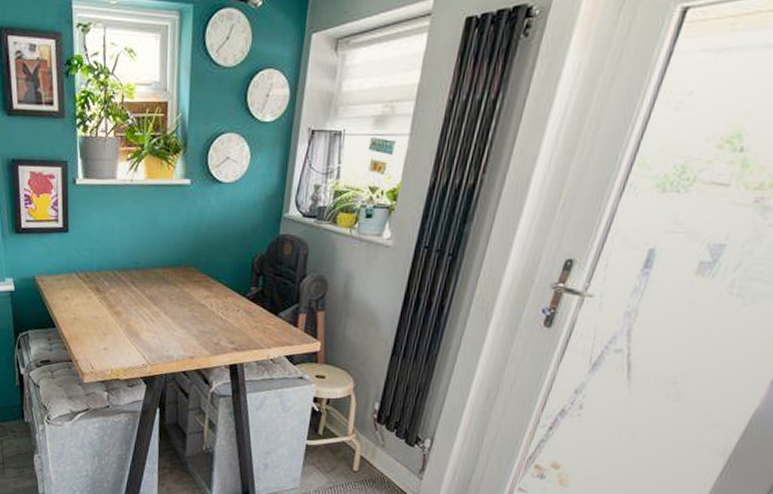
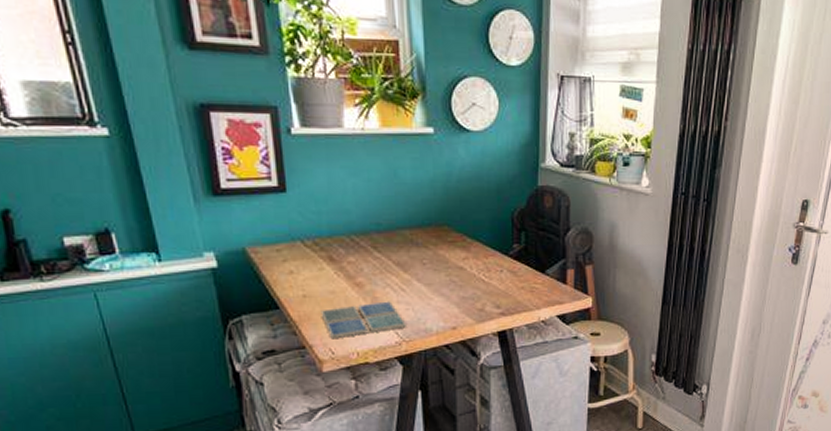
drink coaster: none [86,328,152,357] -> present [320,301,406,340]

